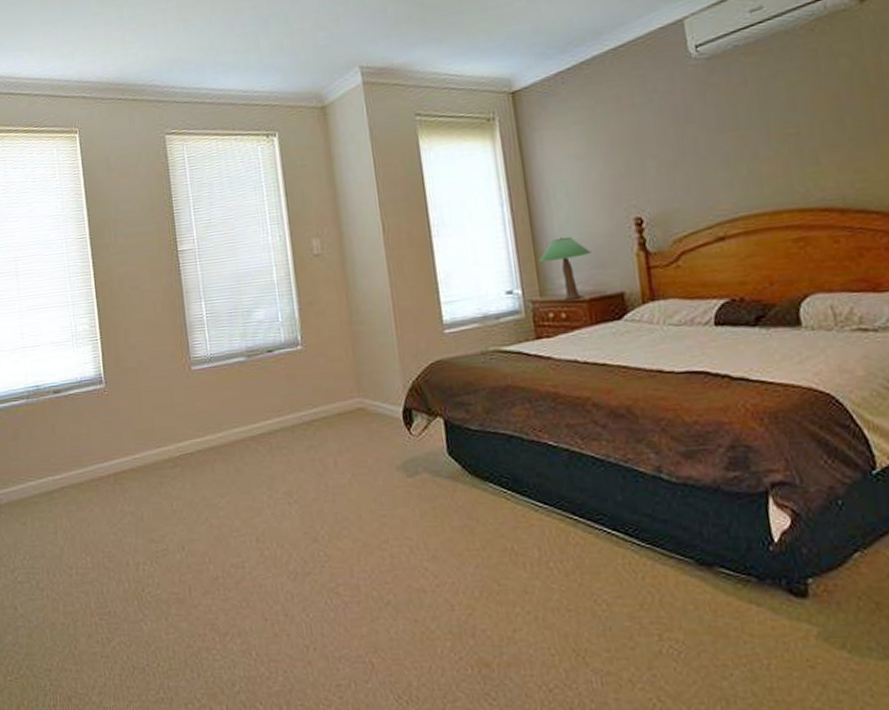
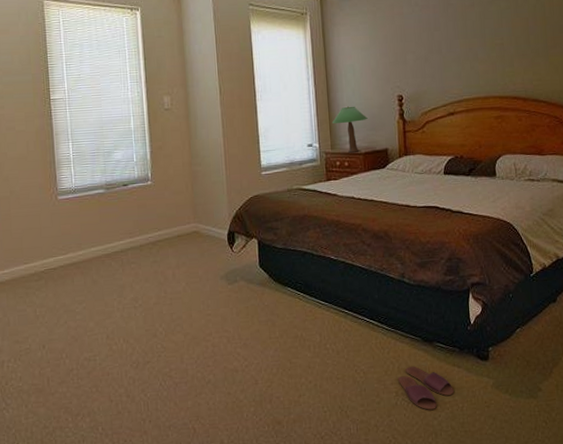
slippers: none [661,599,753,665] -> present [398,366,454,410]

